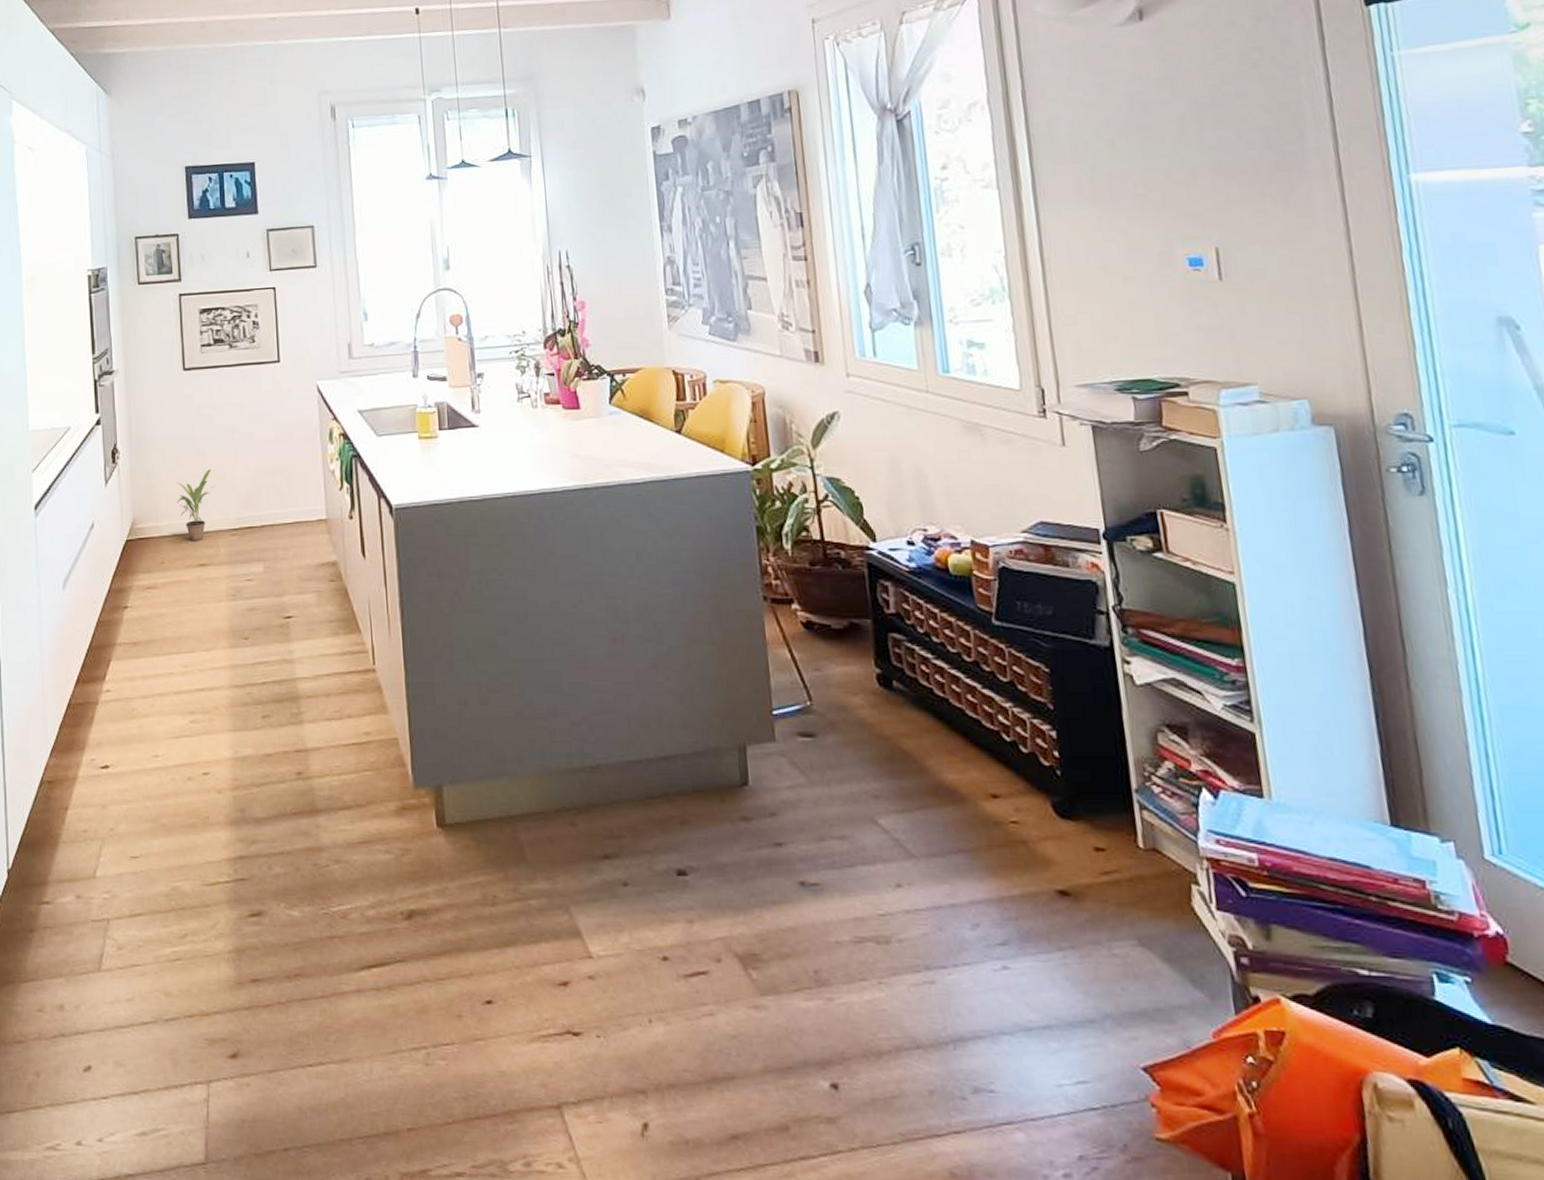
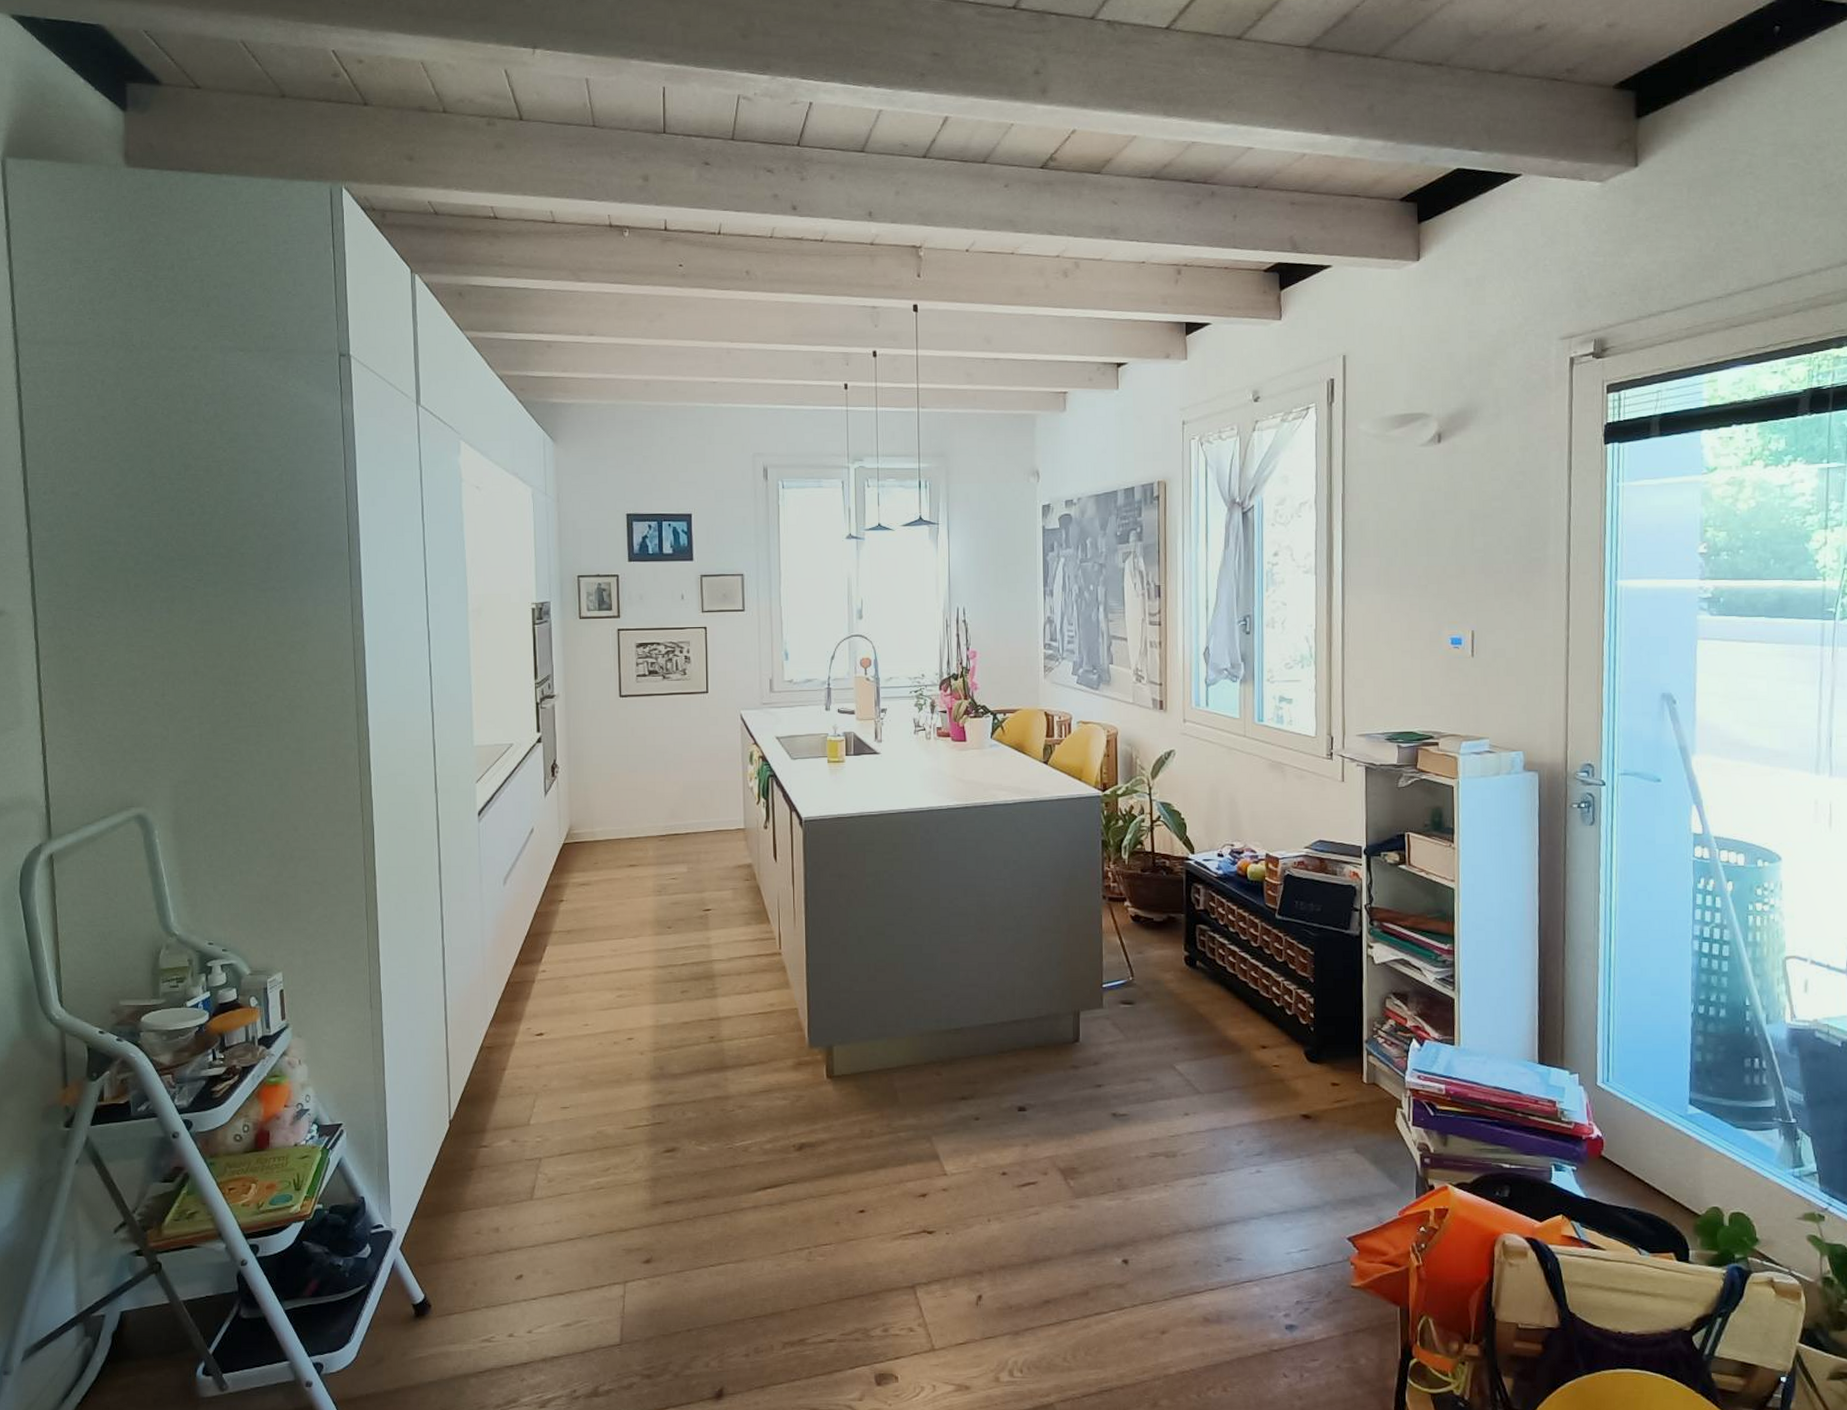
potted plant: present [176,469,215,542] -> none [610,784,646,846]

